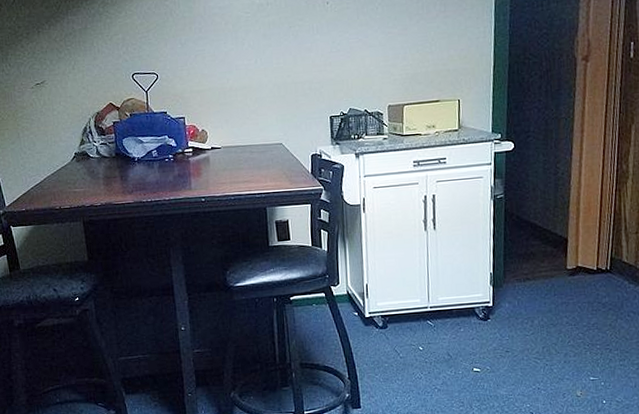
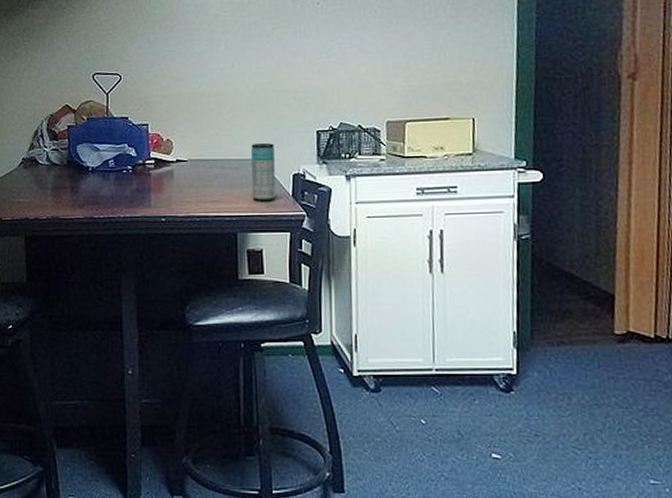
beverage can: none [275,129,298,180] -> present [251,143,276,202]

